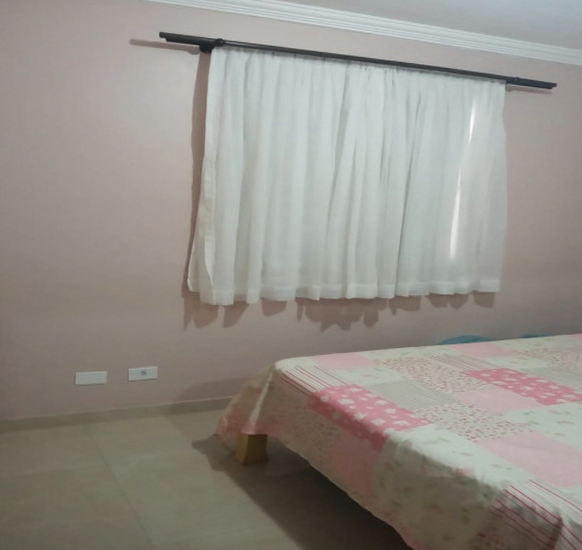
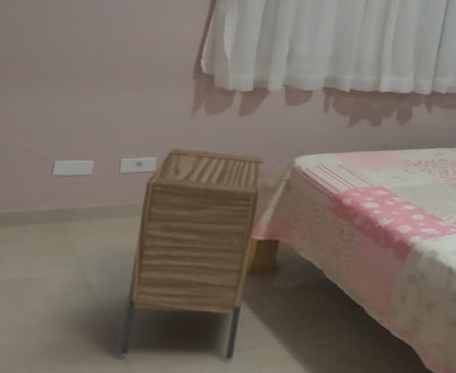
nightstand: none [142,358,249,538] -> present [119,148,265,360]

